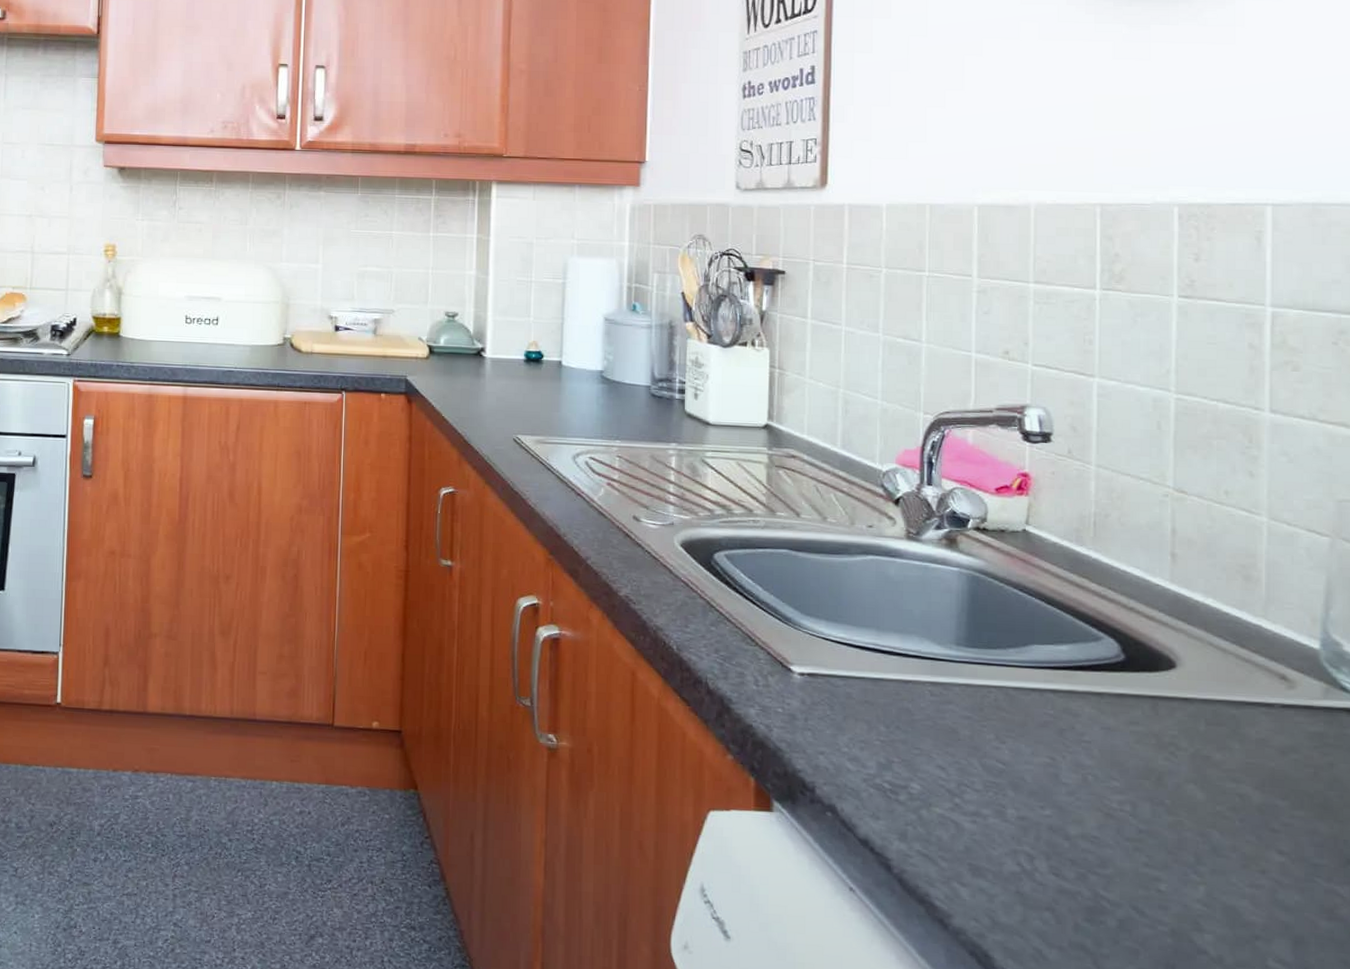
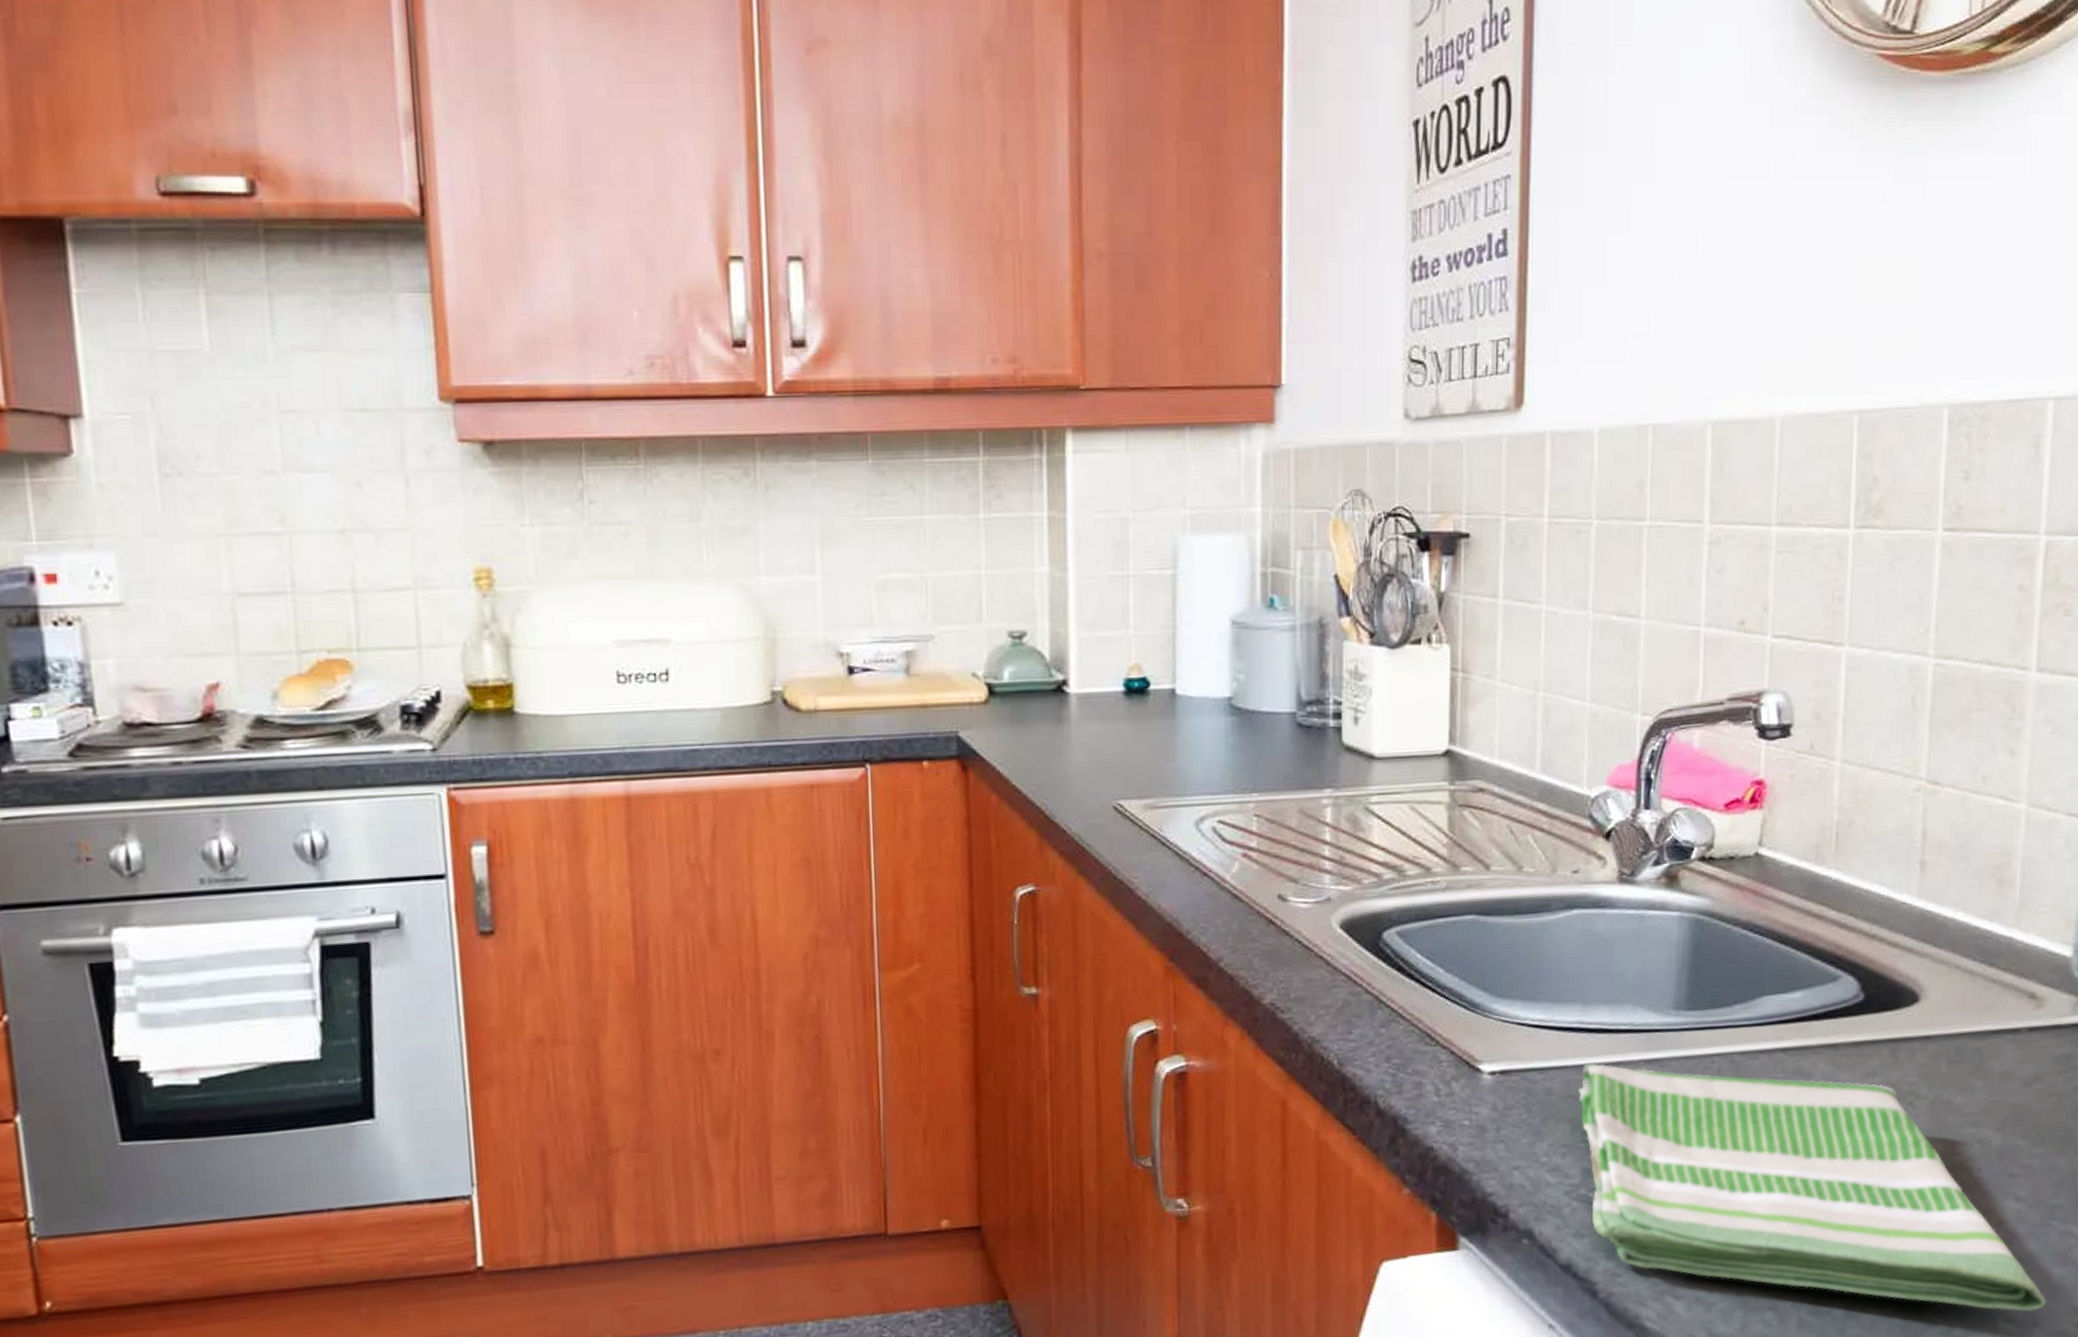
dish towel: none [874,679,1316,957] -> present [1578,1064,2047,1312]

